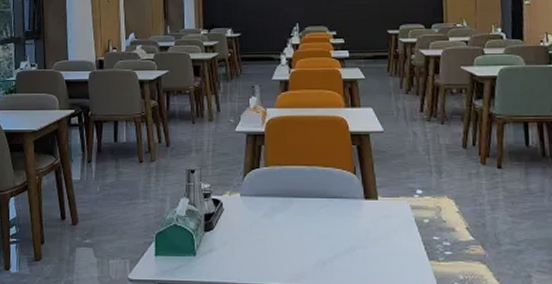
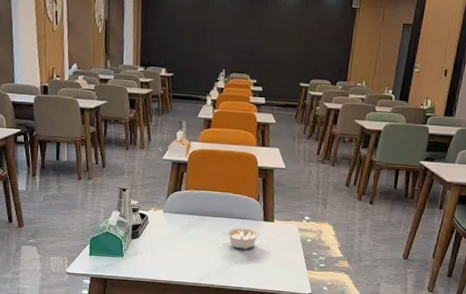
legume: none [314,208,362,237] -> present [222,227,260,249]

